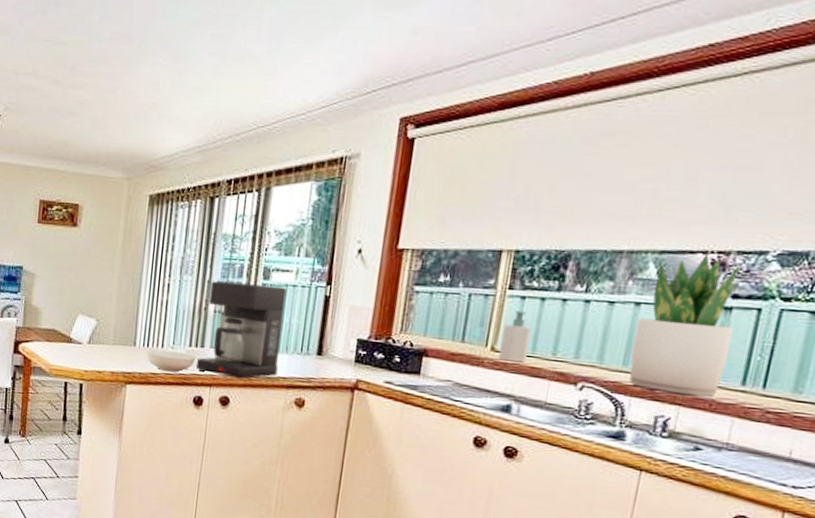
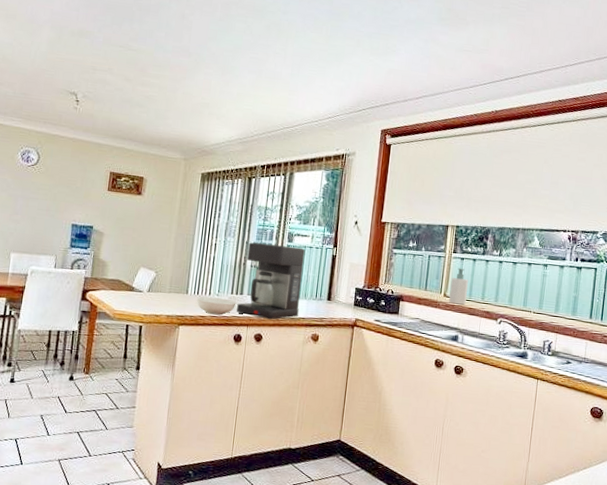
planter: present [629,253,744,397] -> none [527,232,585,327]

